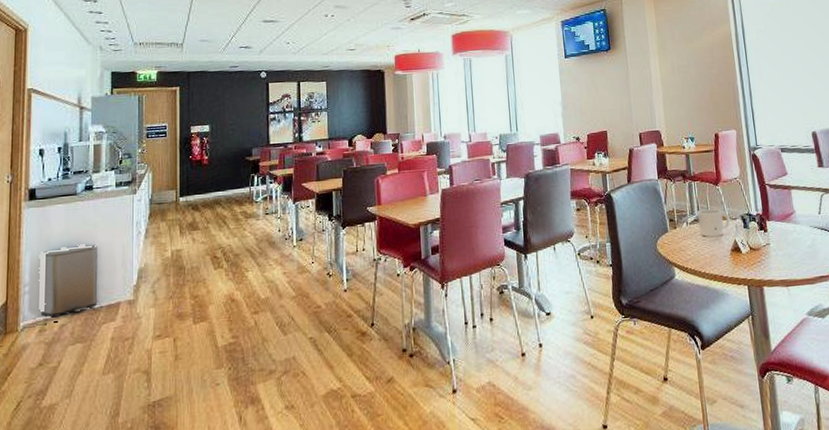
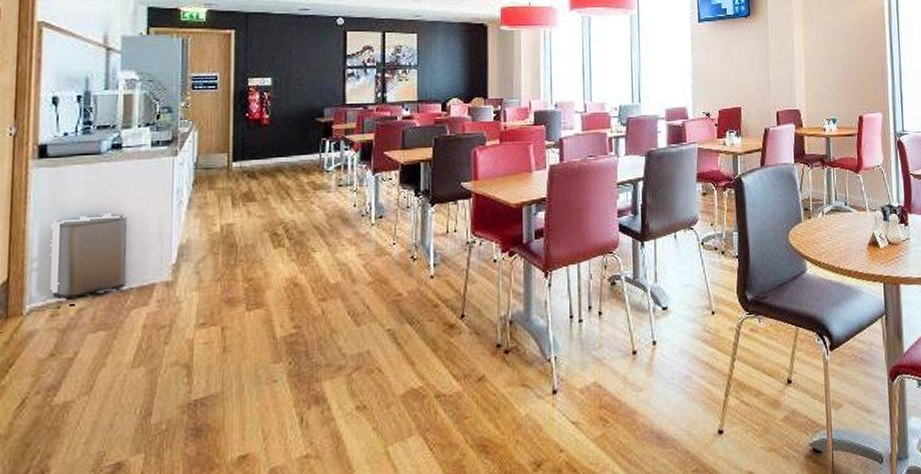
mug: present [697,208,730,238] -> none [834,198,869,230]

